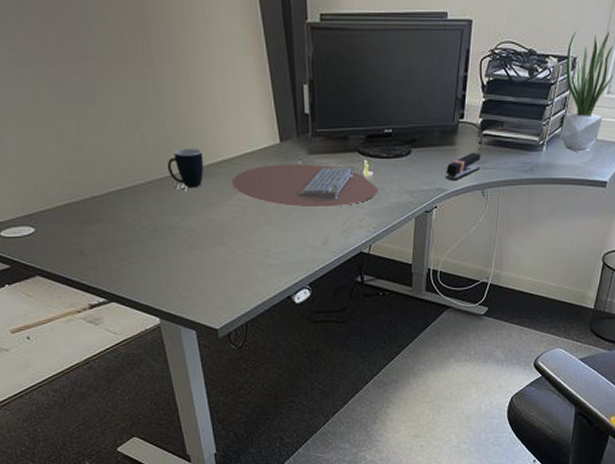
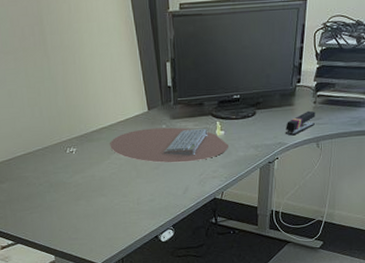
mug: present [167,149,204,188] -> none [59,119,88,151]

